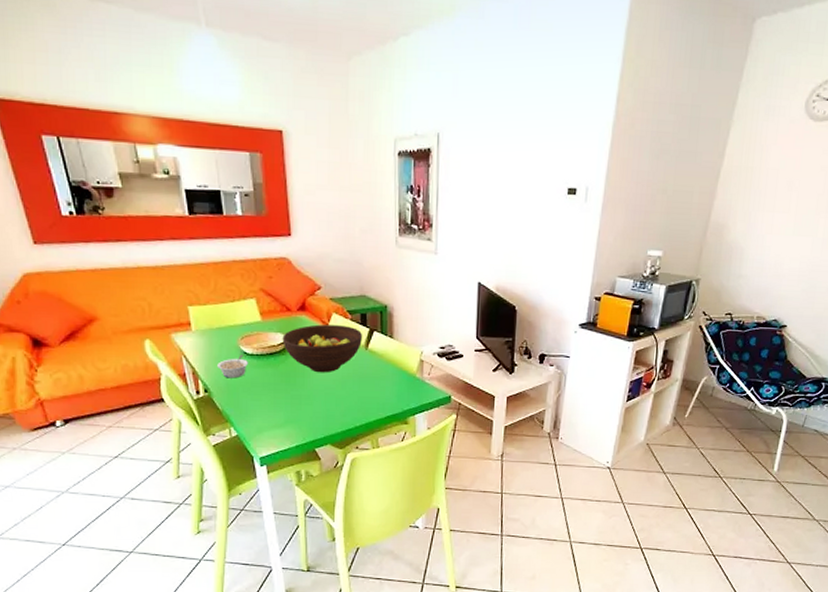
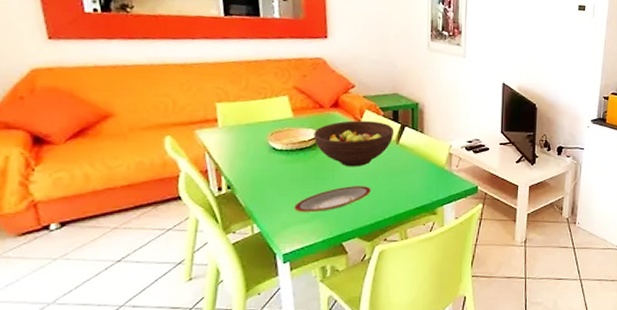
legume: present [217,354,249,379] -> none [243,149,278,174]
plate: none [268,392,341,418] -> present [294,186,371,213]

